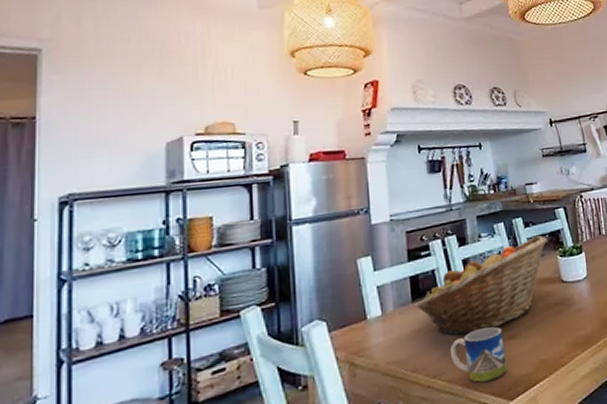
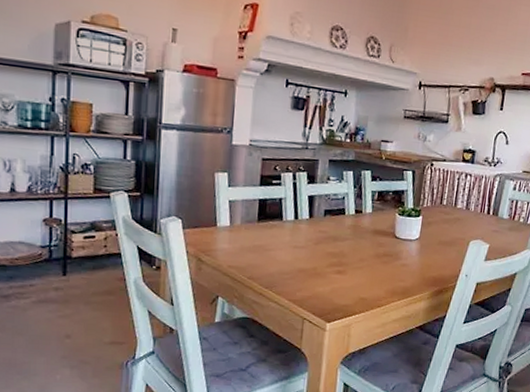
fruit basket: present [417,235,547,335] -> none [262,190,391,261]
mug: present [451,326,507,383] -> none [284,258,332,302]

